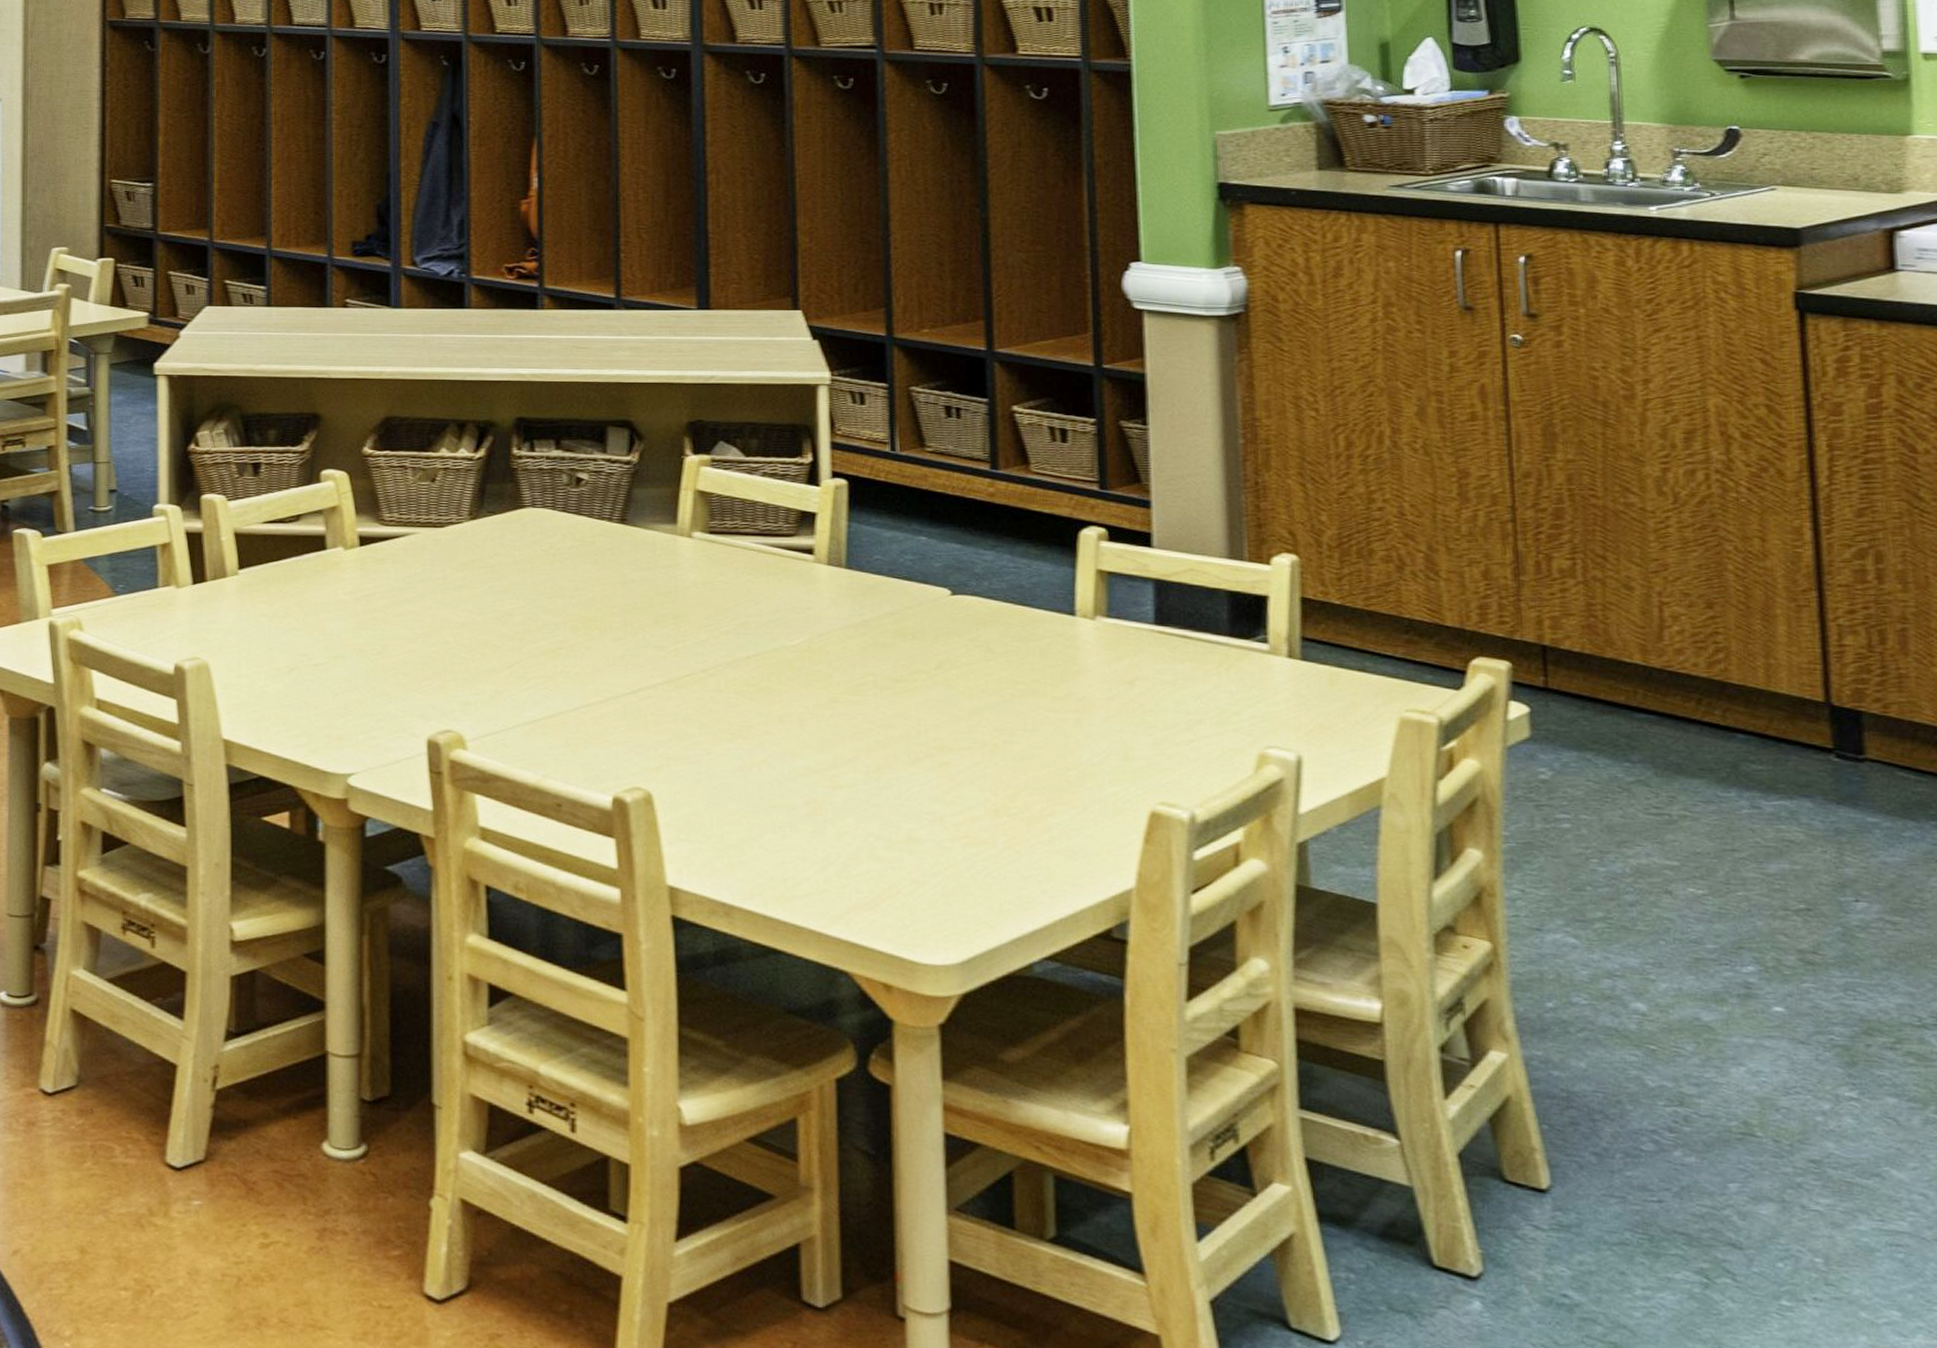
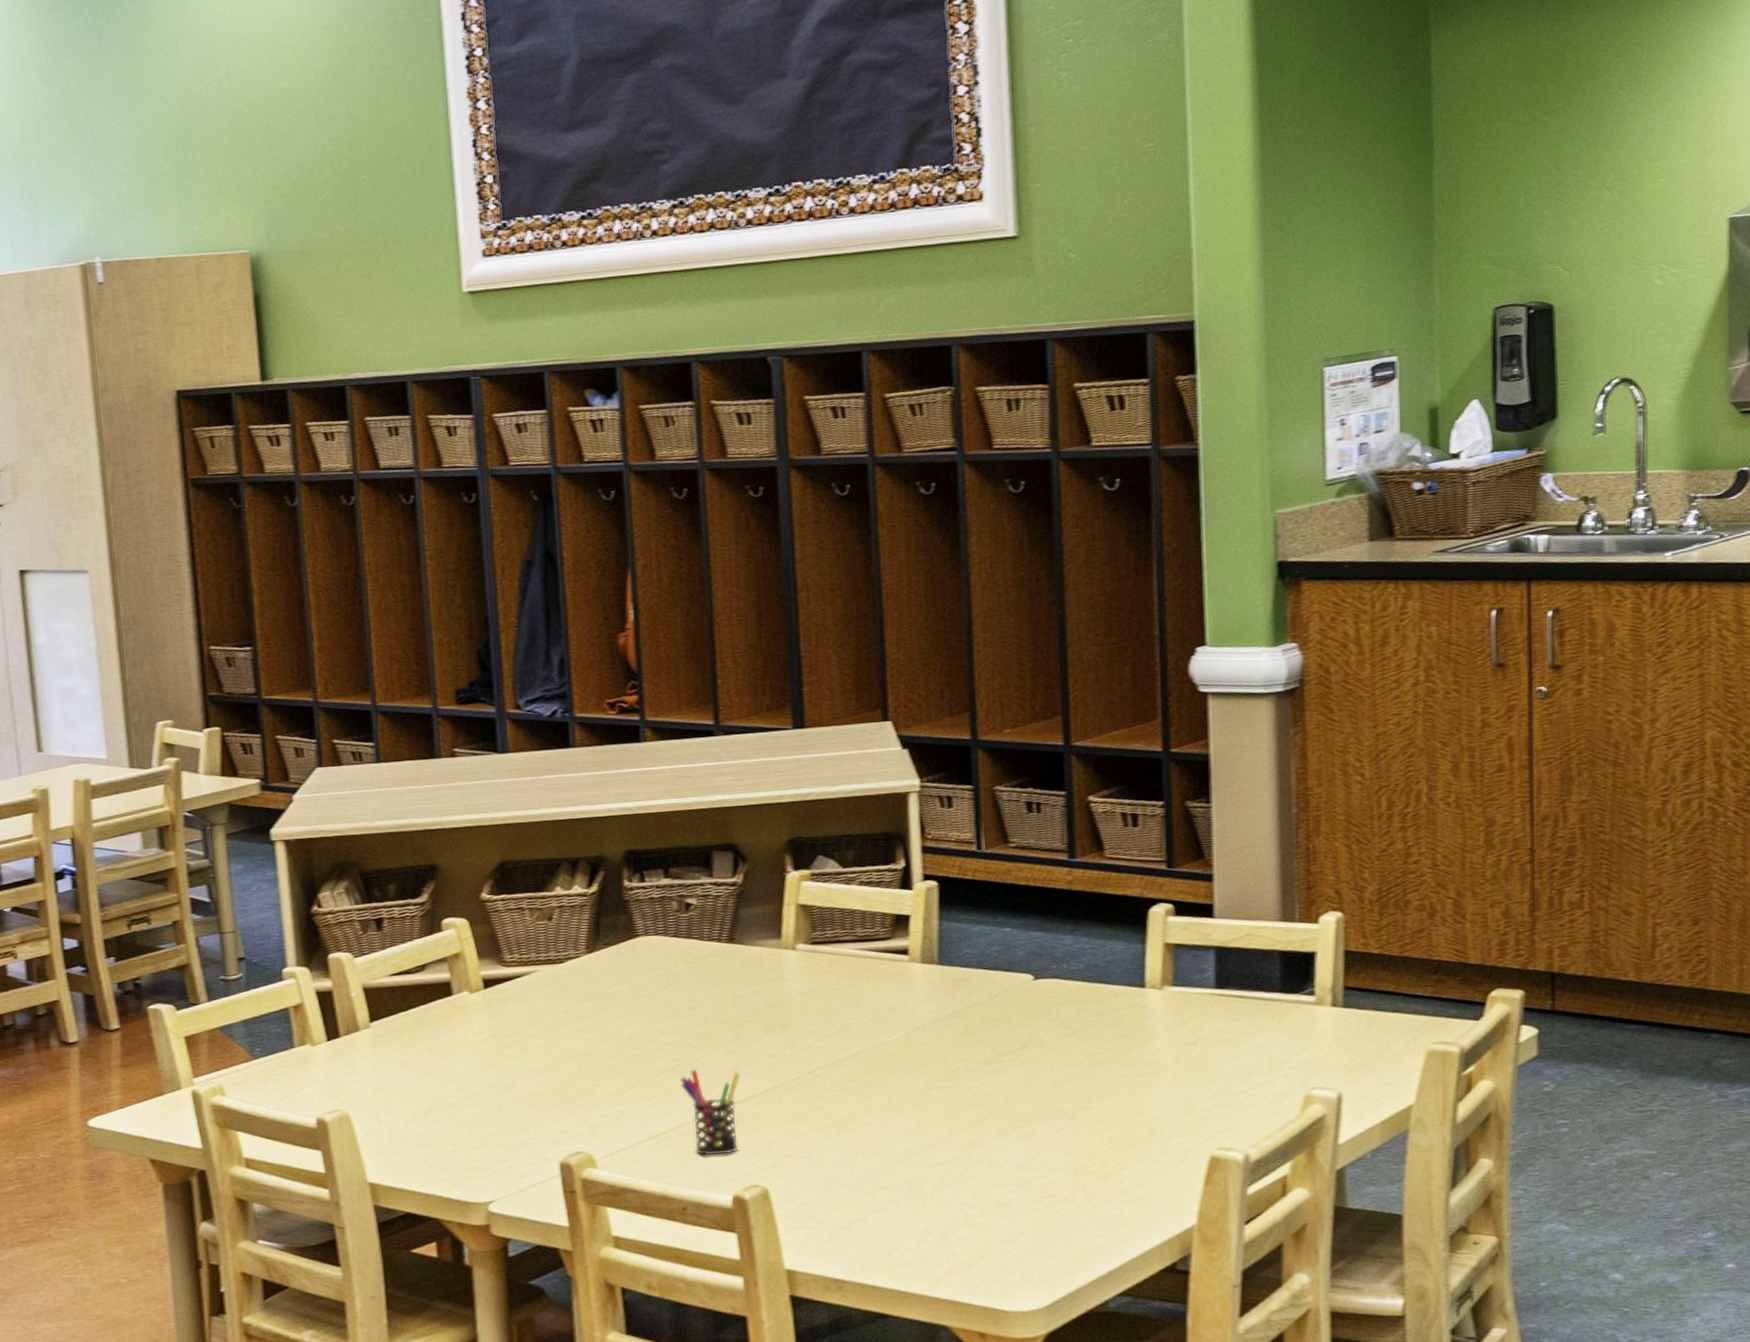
pen holder: none [561,654,627,750] -> present [680,1069,741,1156]

